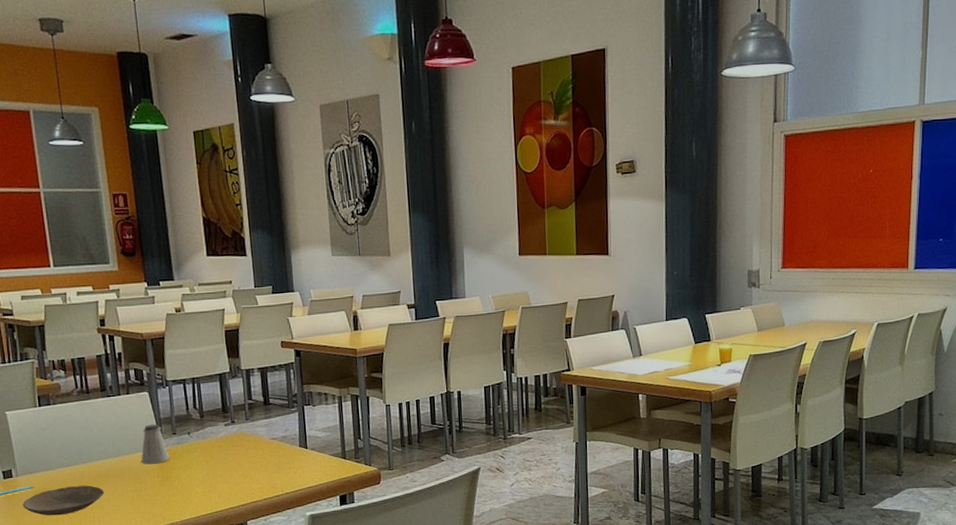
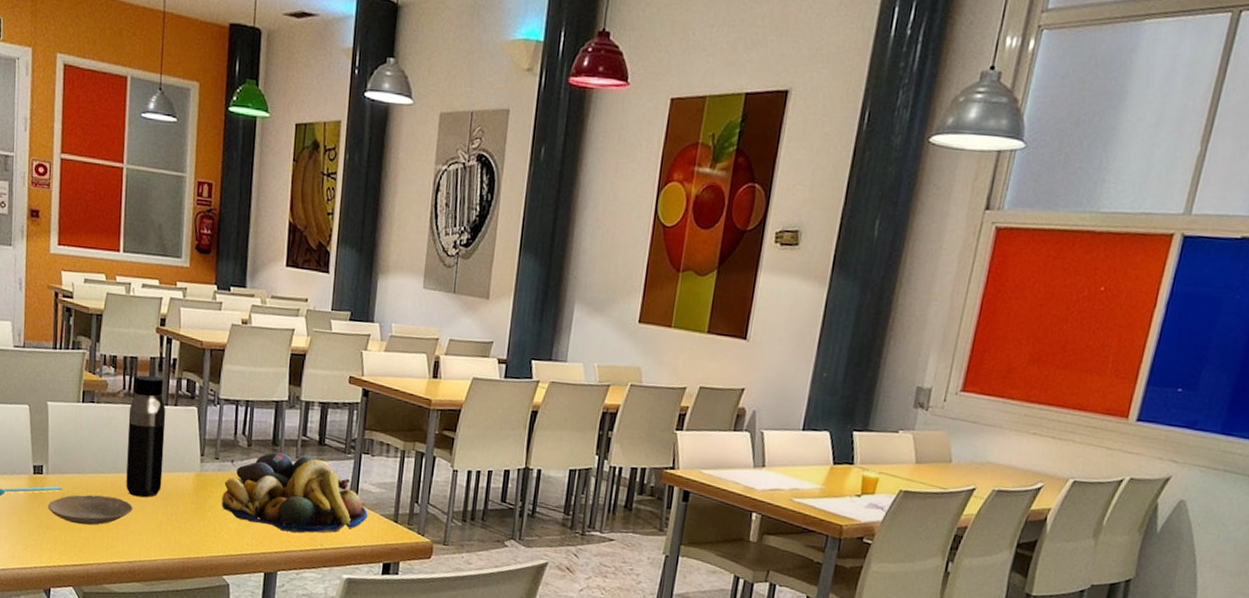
water bottle: none [84,371,128,481] -> present [126,375,166,498]
saltshaker: present [141,424,170,465] -> none [177,443,208,489]
fruit bowl: none [185,417,319,486] -> present [222,451,368,533]

